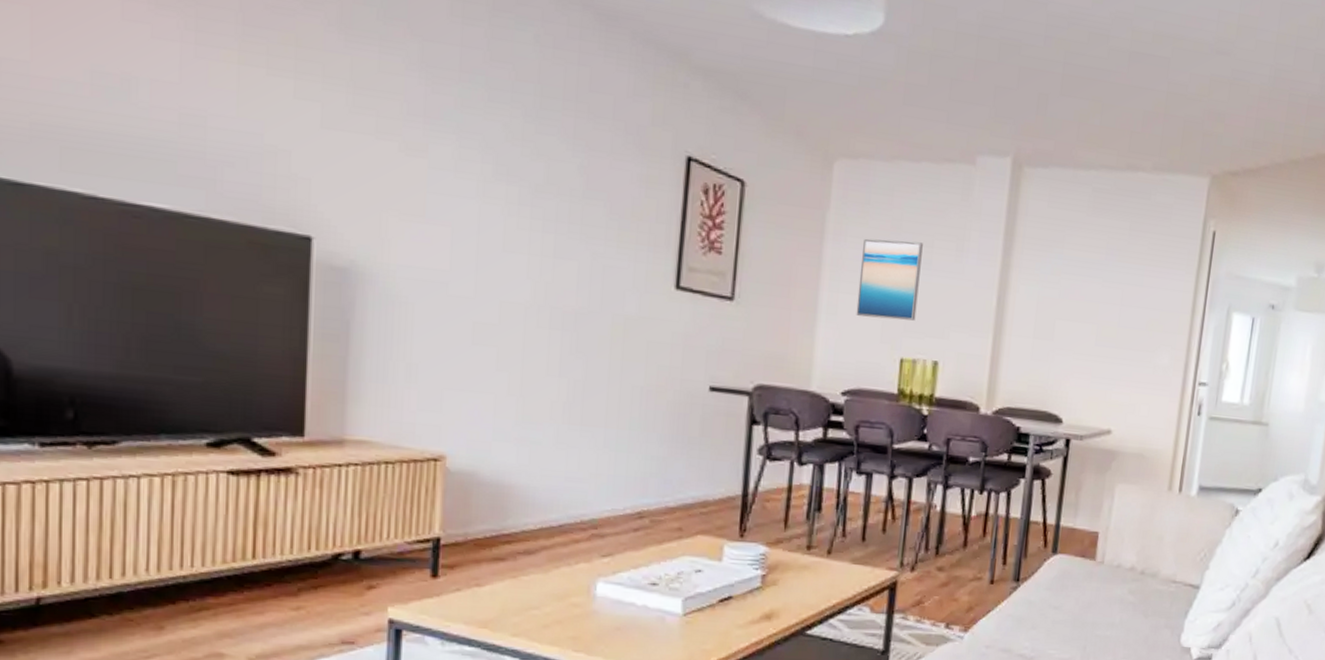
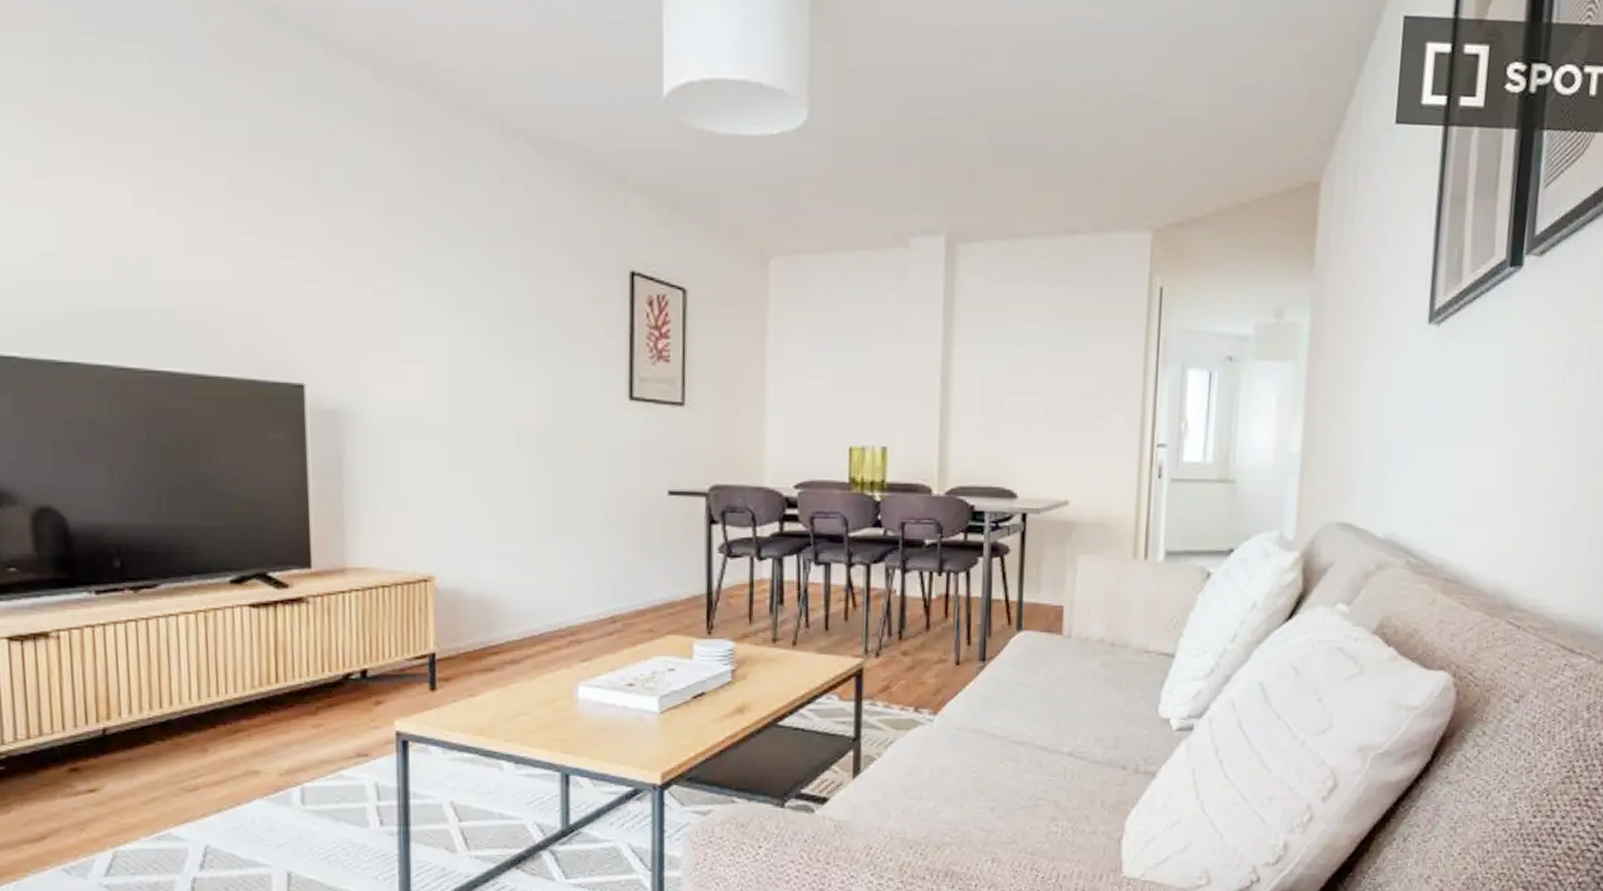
wall art: present [856,238,923,321] -> none [802,330,863,410]

